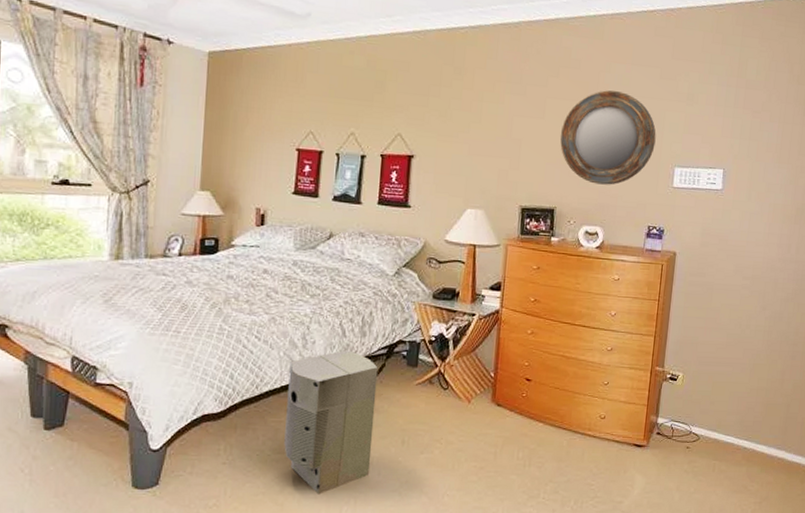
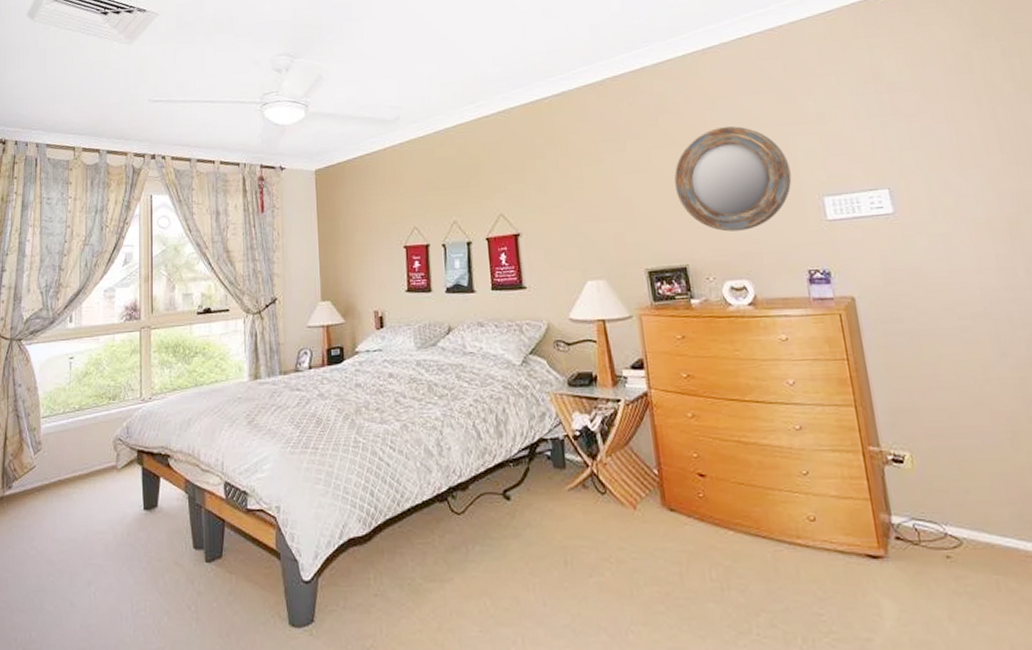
air purifier: present [284,350,378,495] -> none [428,455,534,632]

